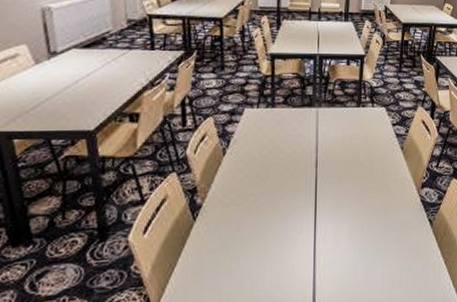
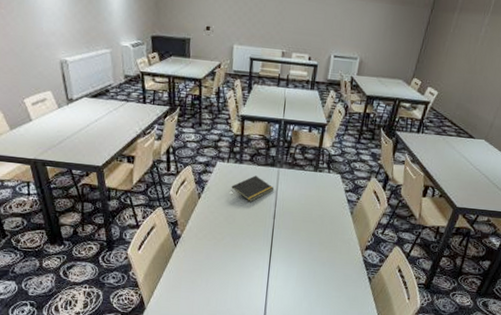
notepad: none [263,119,314,150] -> present [231,175,275,202]

